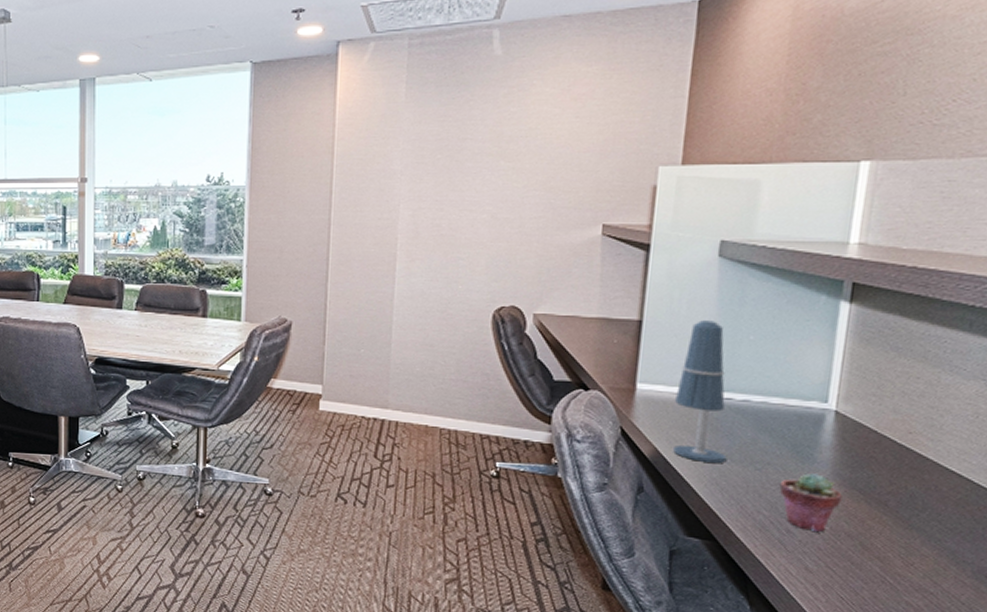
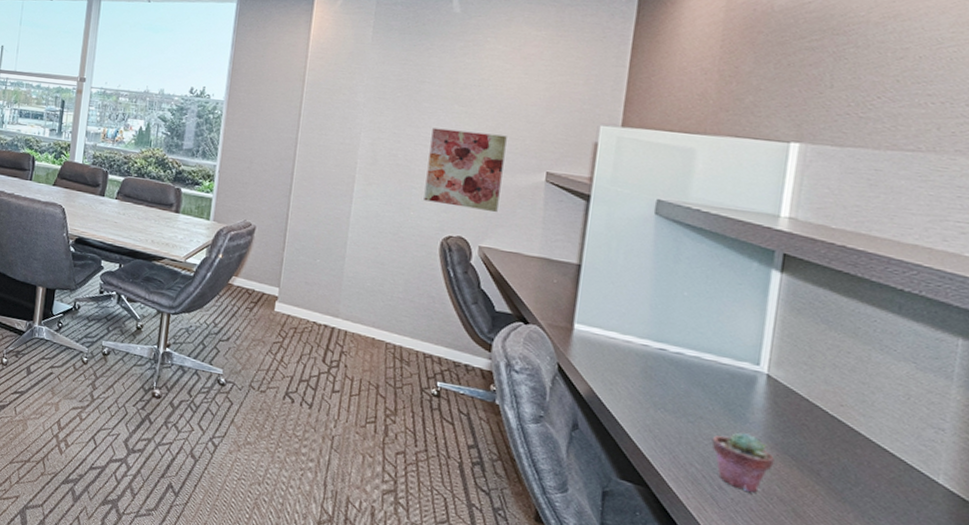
wall art: none [472,189,559,274] -> present [423,127,507,212]
desk lamp: present [673,320,727,463] -> none [608,271,661,411]

